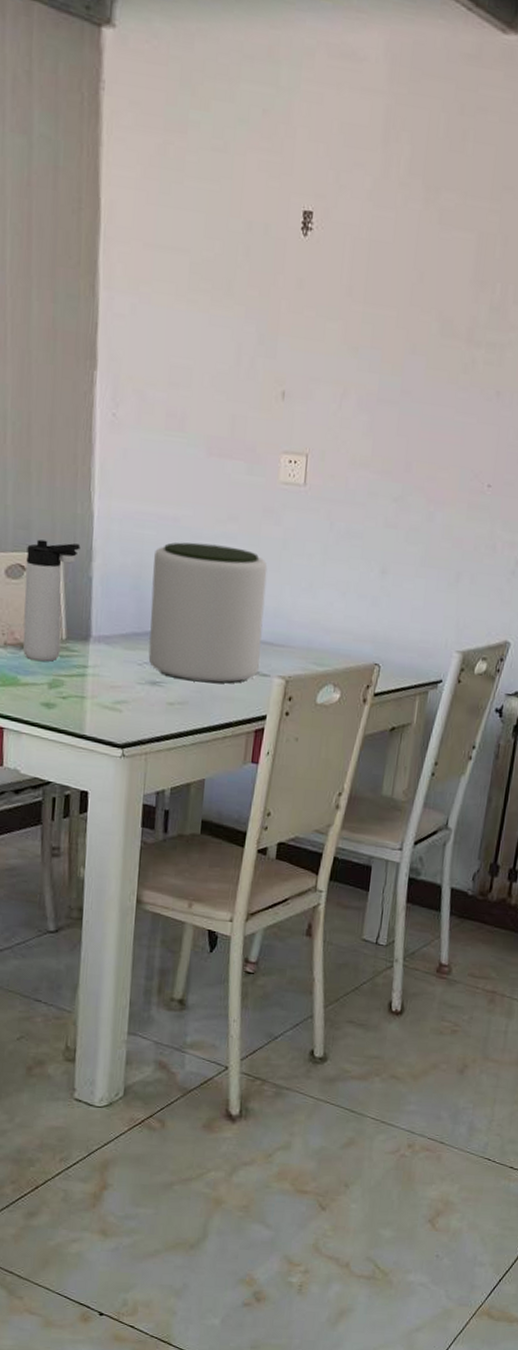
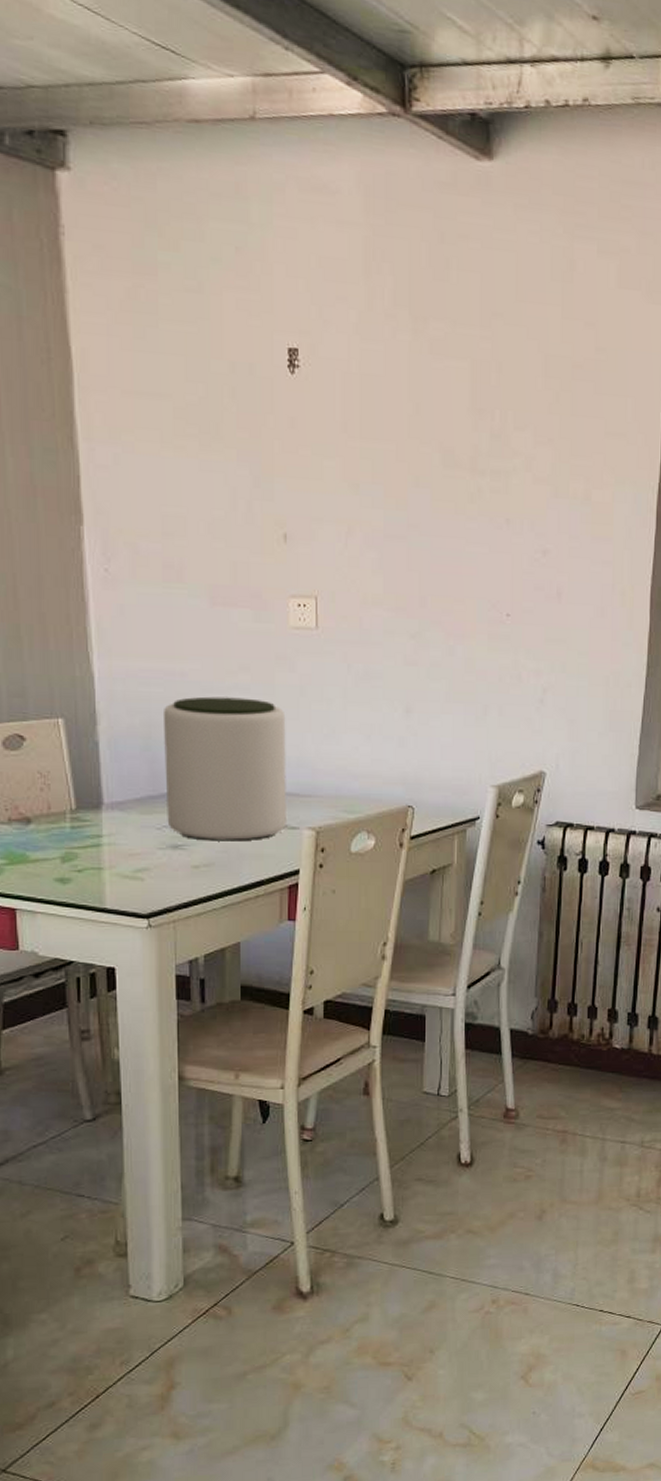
thermos bottle: present [22,539,81,662] -> none [24,707,83,835]

